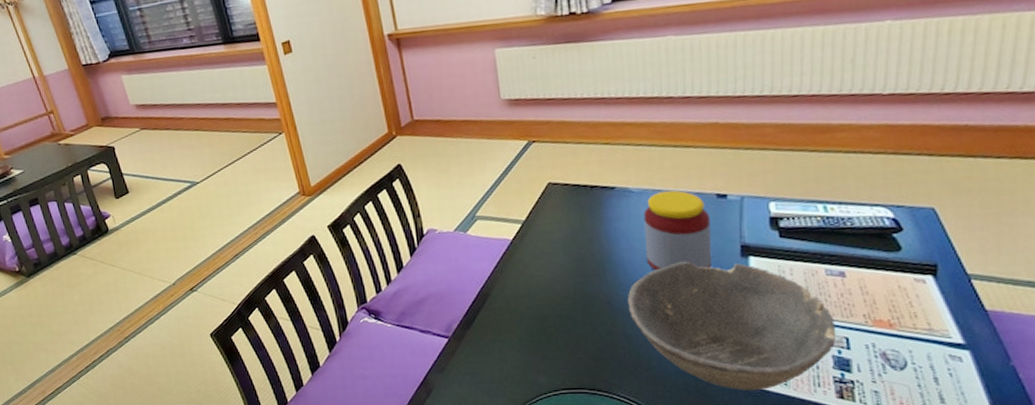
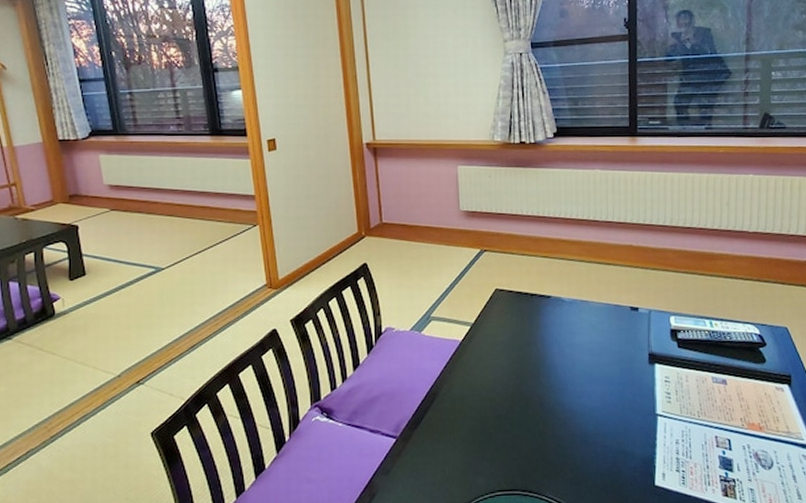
bowl: present [627,261,837,390] -> none [557,366,721,490]
jar: present [643,190,712,271] -> none [572,301,627,375]

